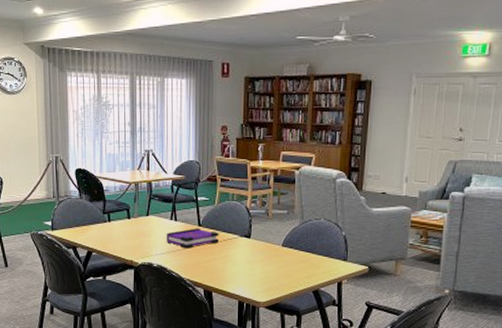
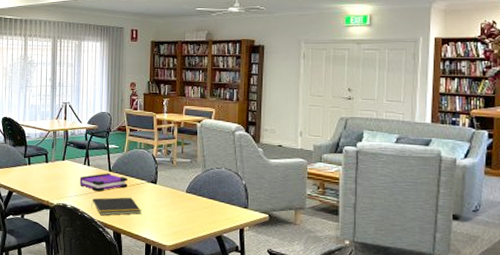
notepad: none [179,253,234,274] -> present [91,197,141,216]

